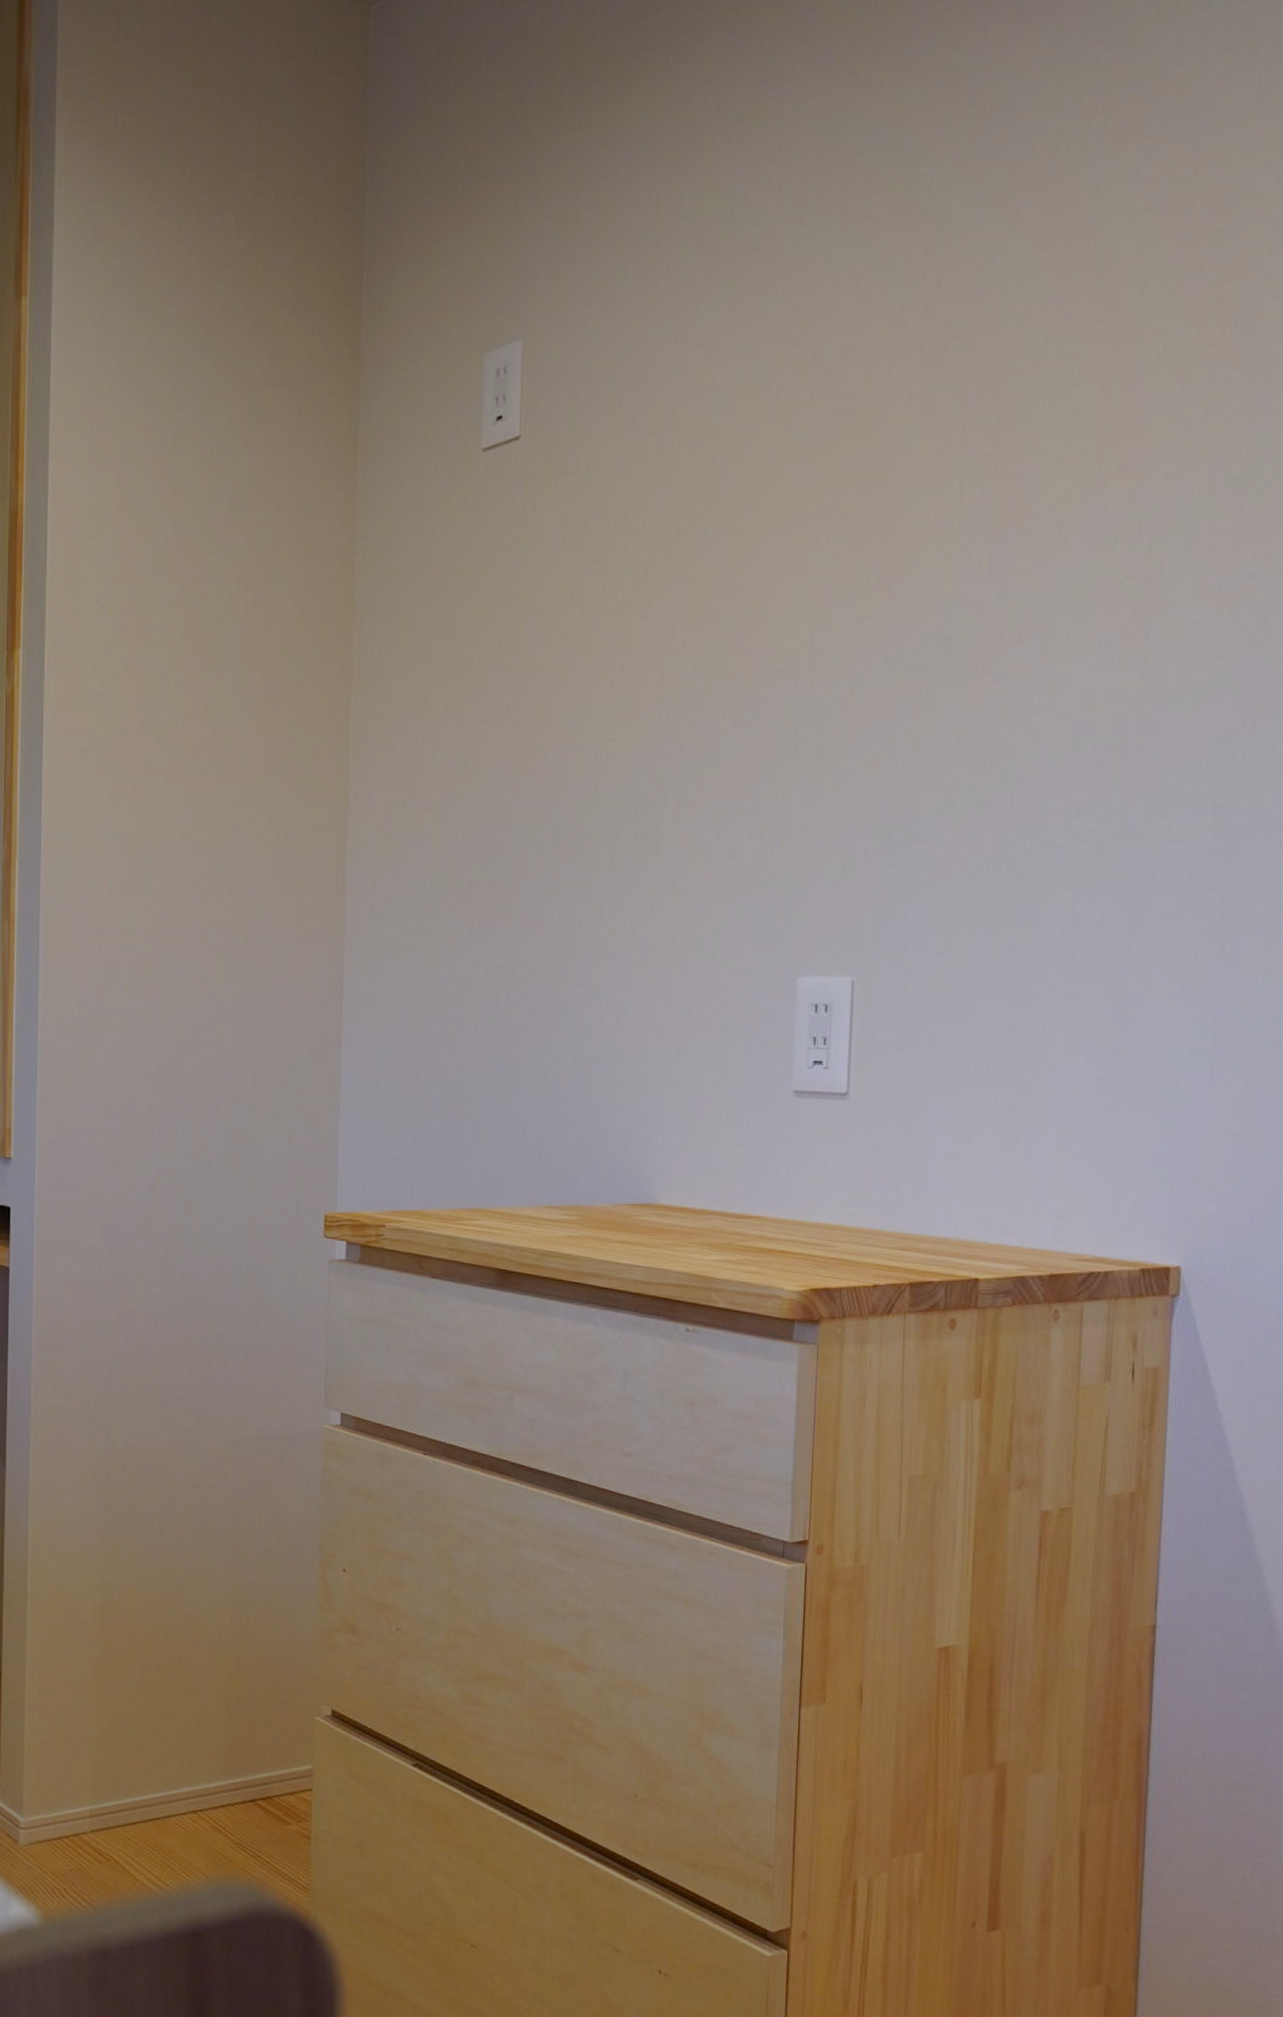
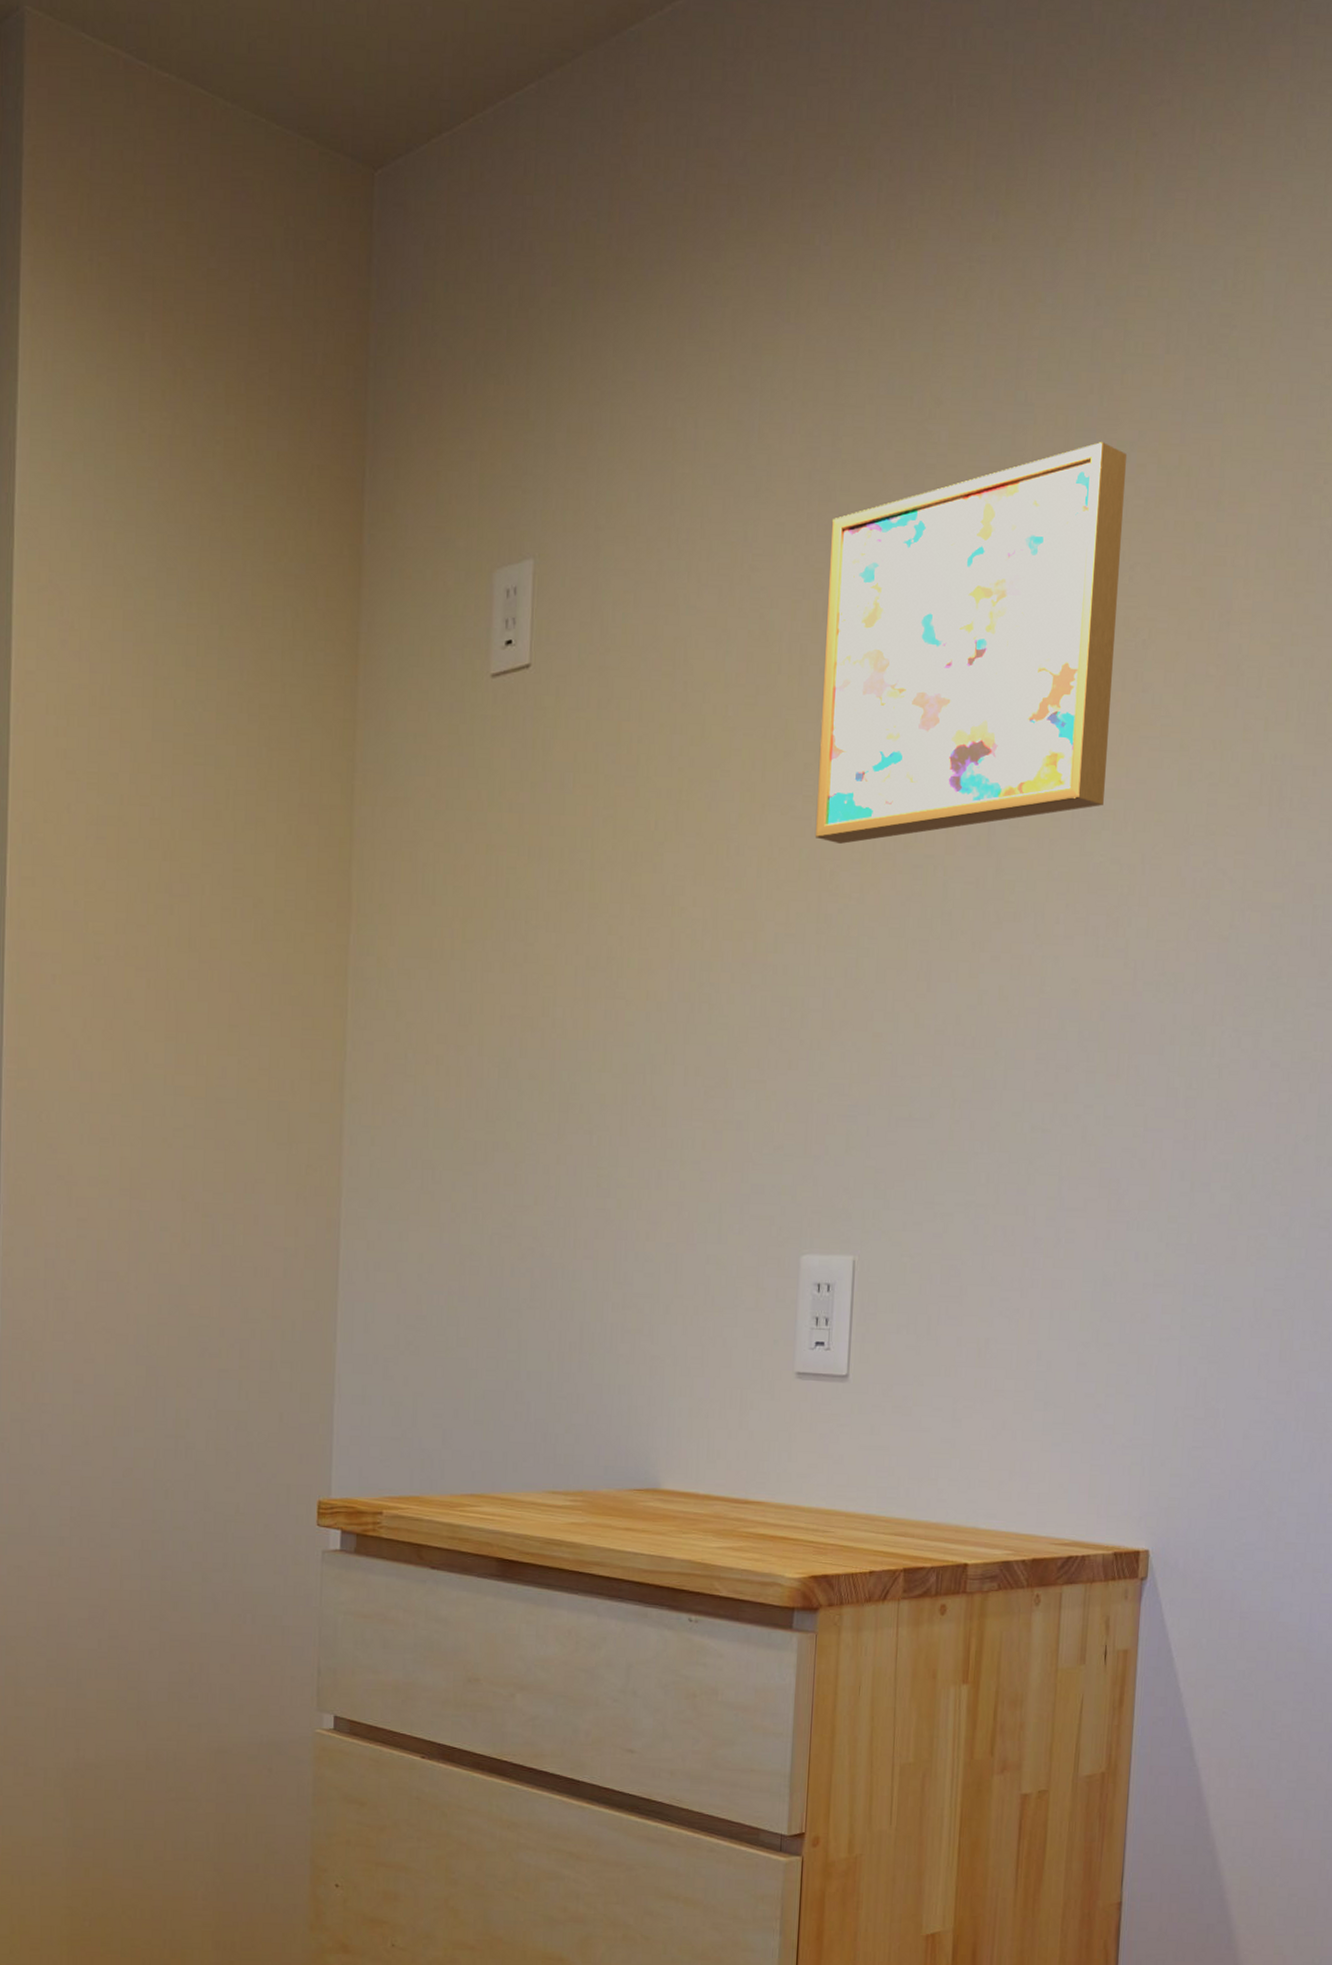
wall art: none [806,162,1137,579] -> present [814,442,1128,844]

